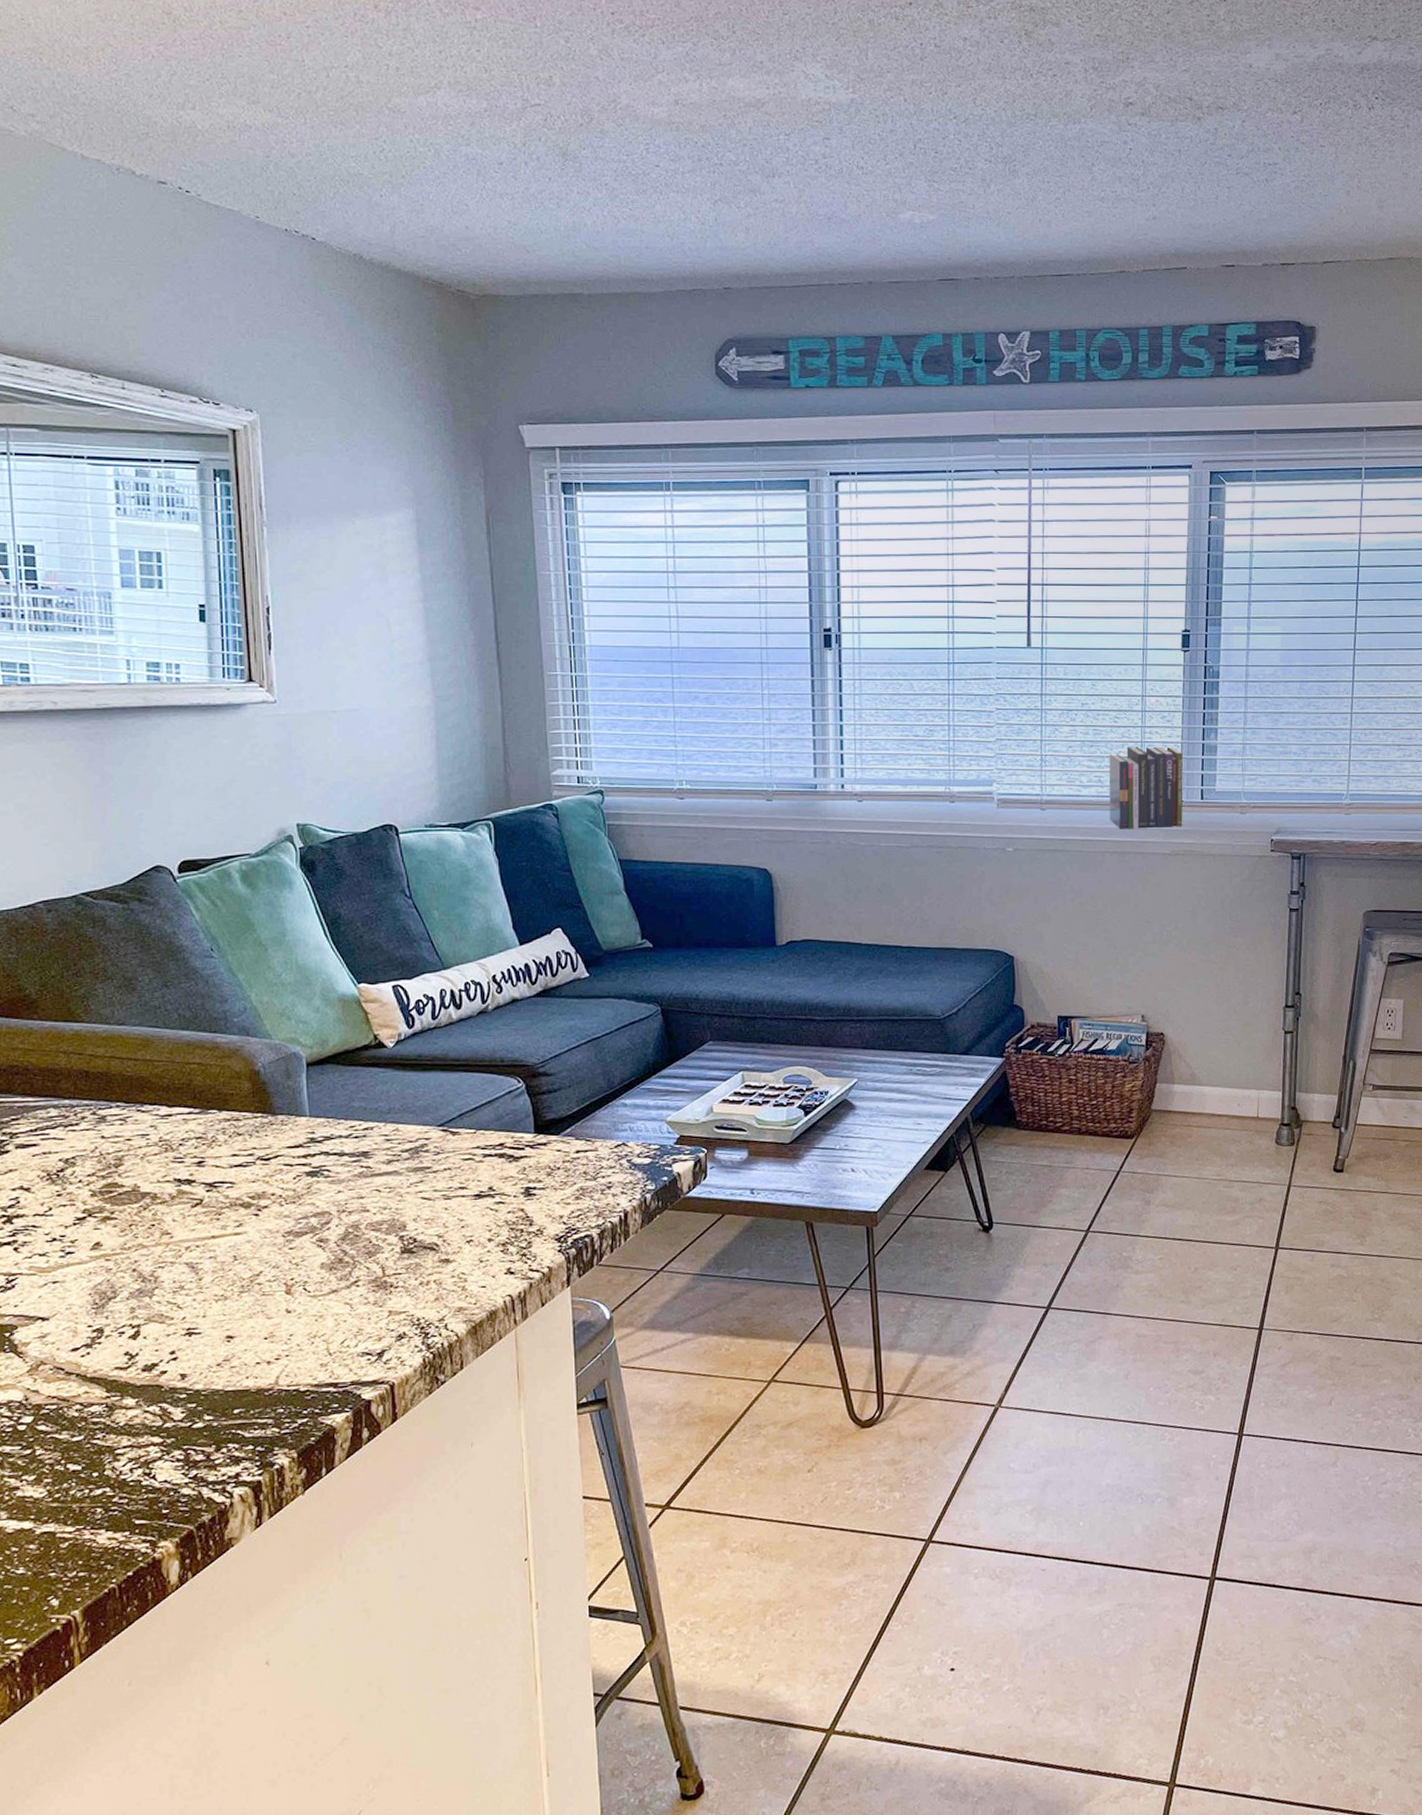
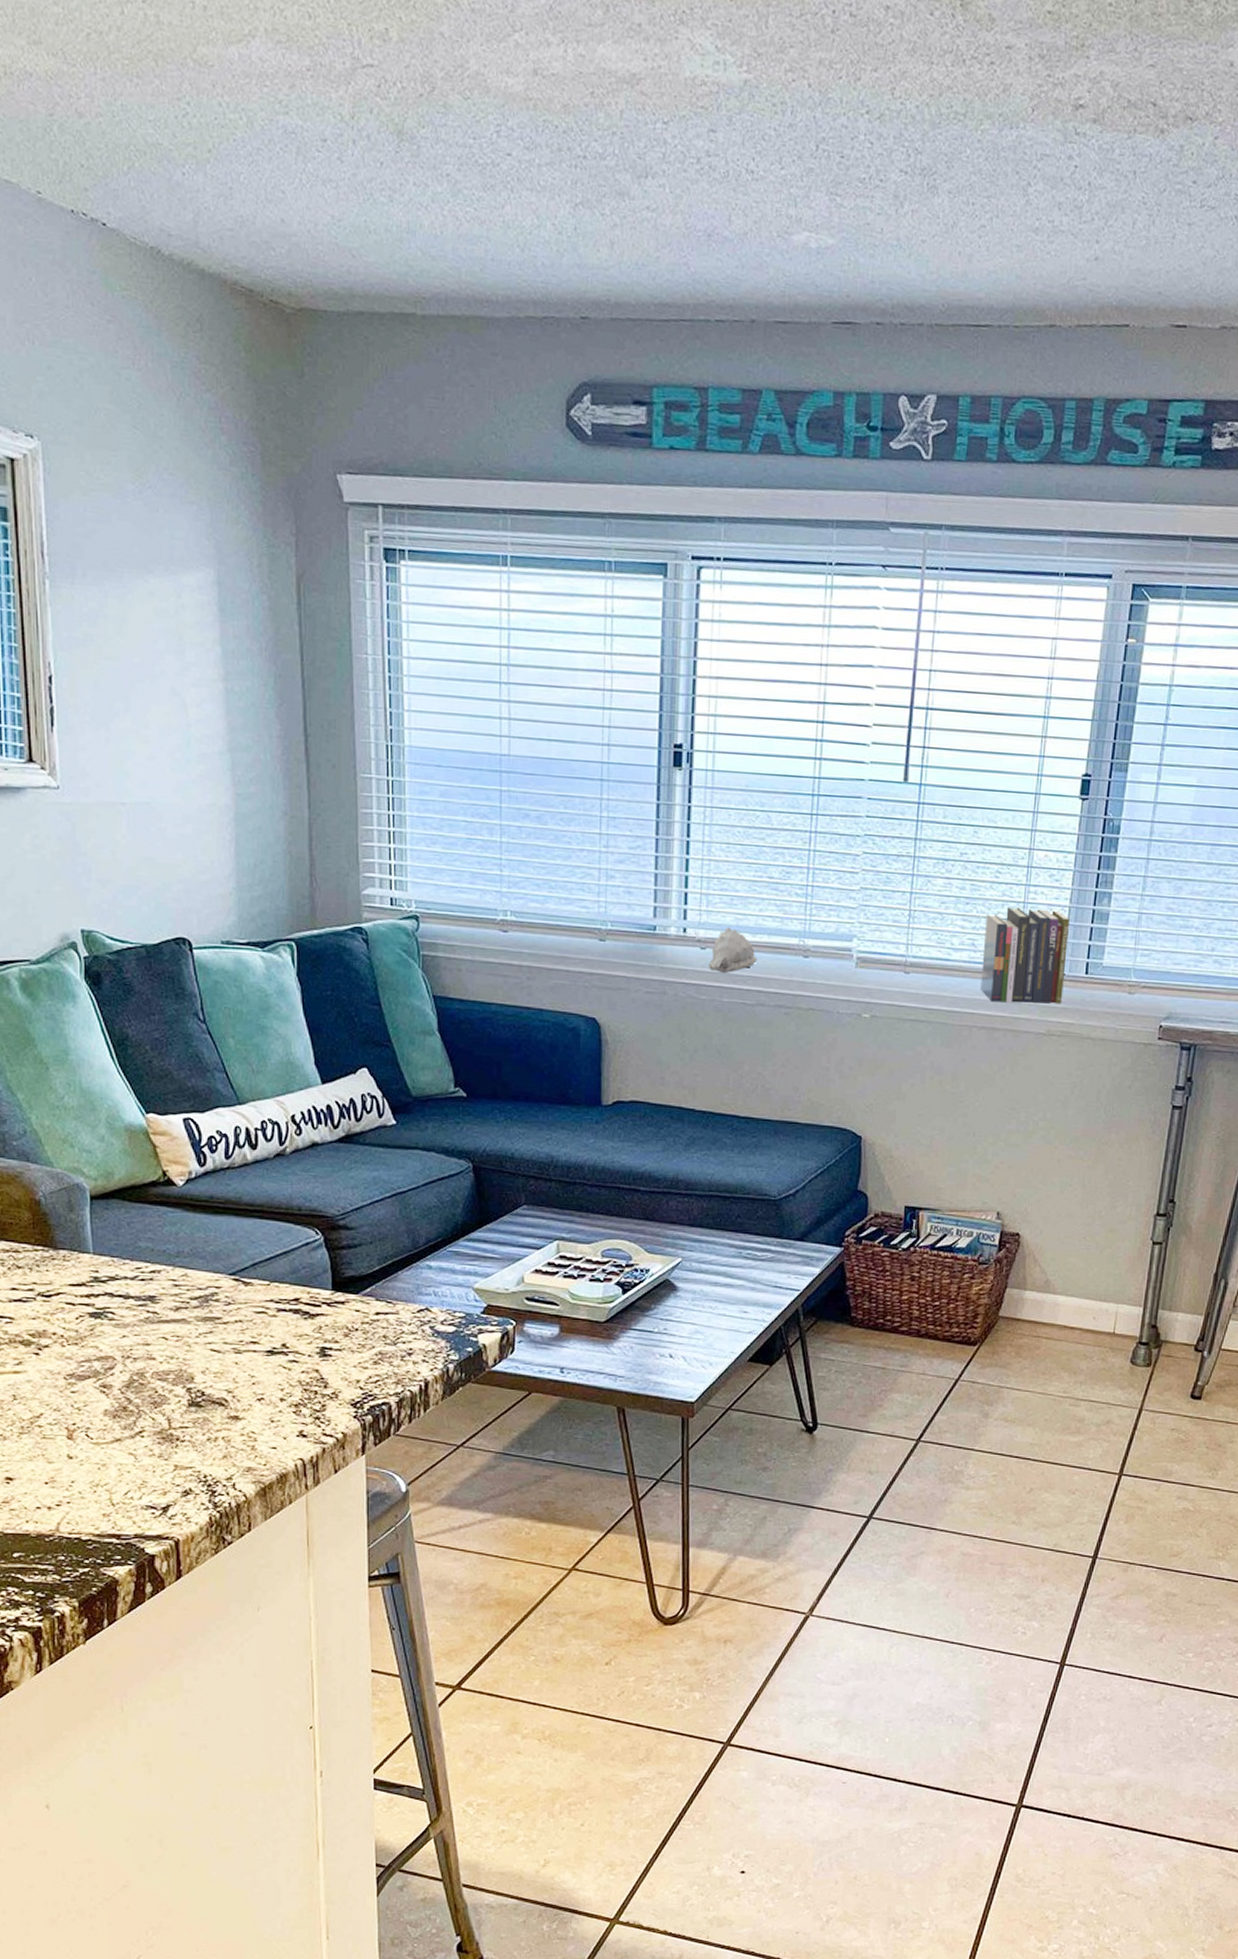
seashell: none [865,780,910,822] -> present [708,926,758,974]

